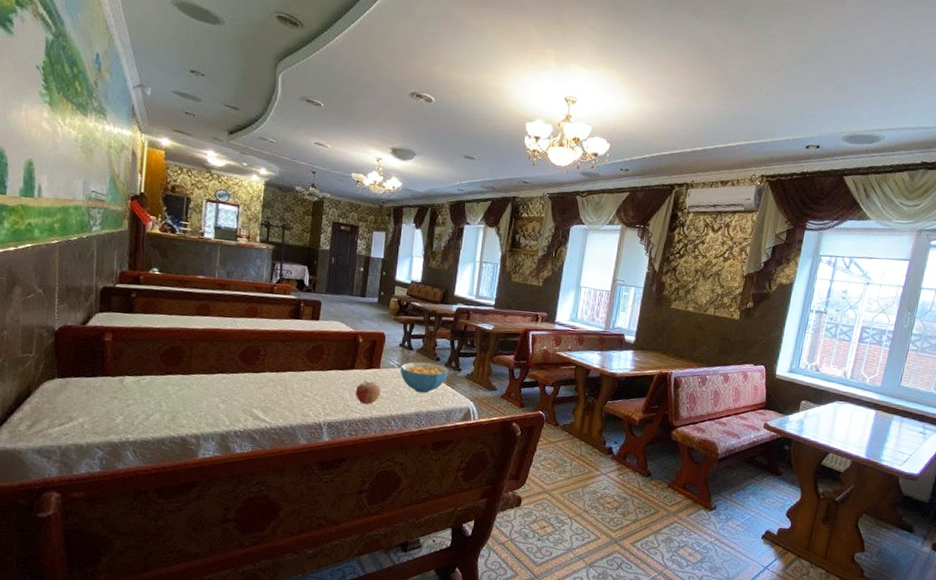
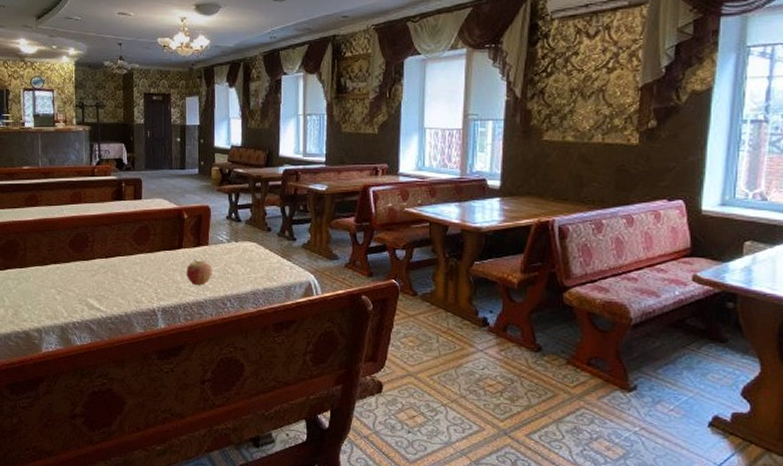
cereal bowl: present [400,362,449,394] -> none [229,235,283,269]

